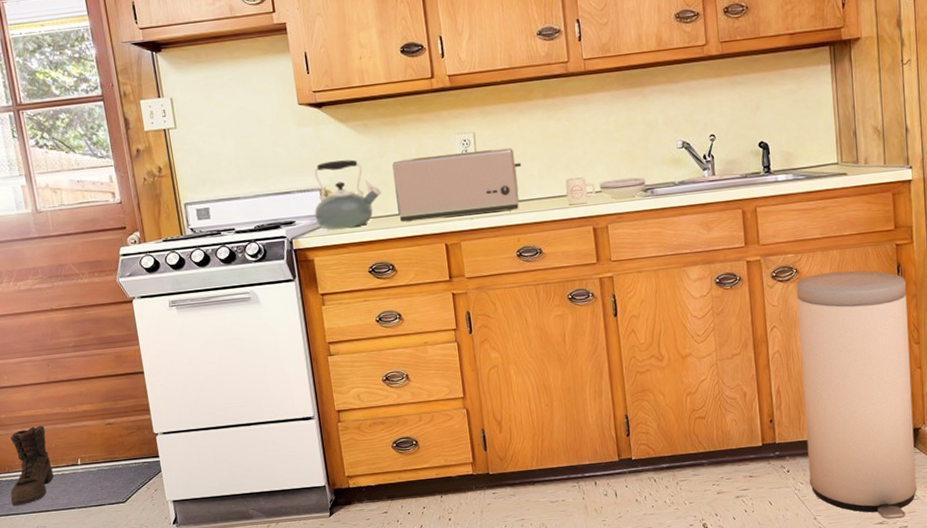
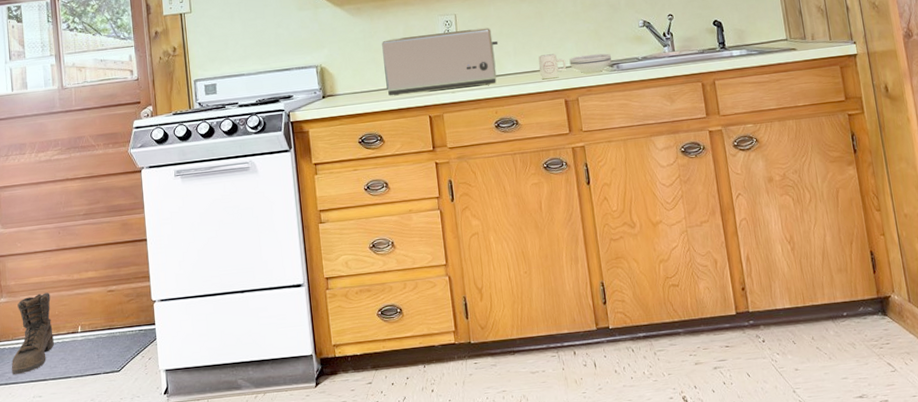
kettle: present [314,159,381,230] -> none [310,39,371,104]
pedal bin: present [795,270,917,520] -> none [756,139,894,393]

